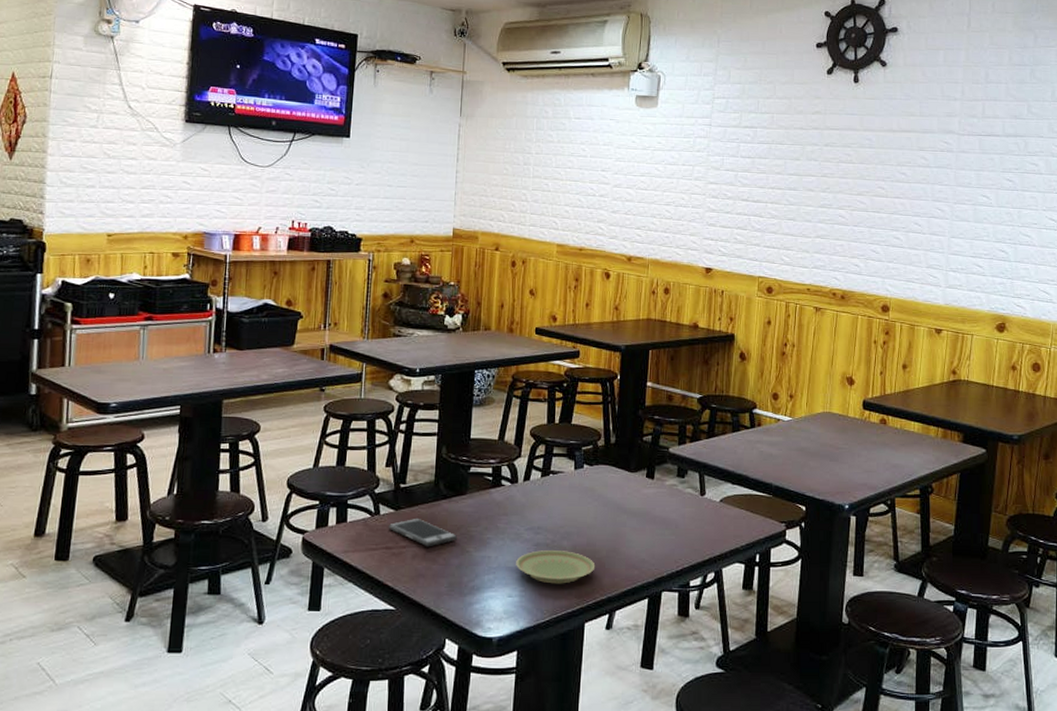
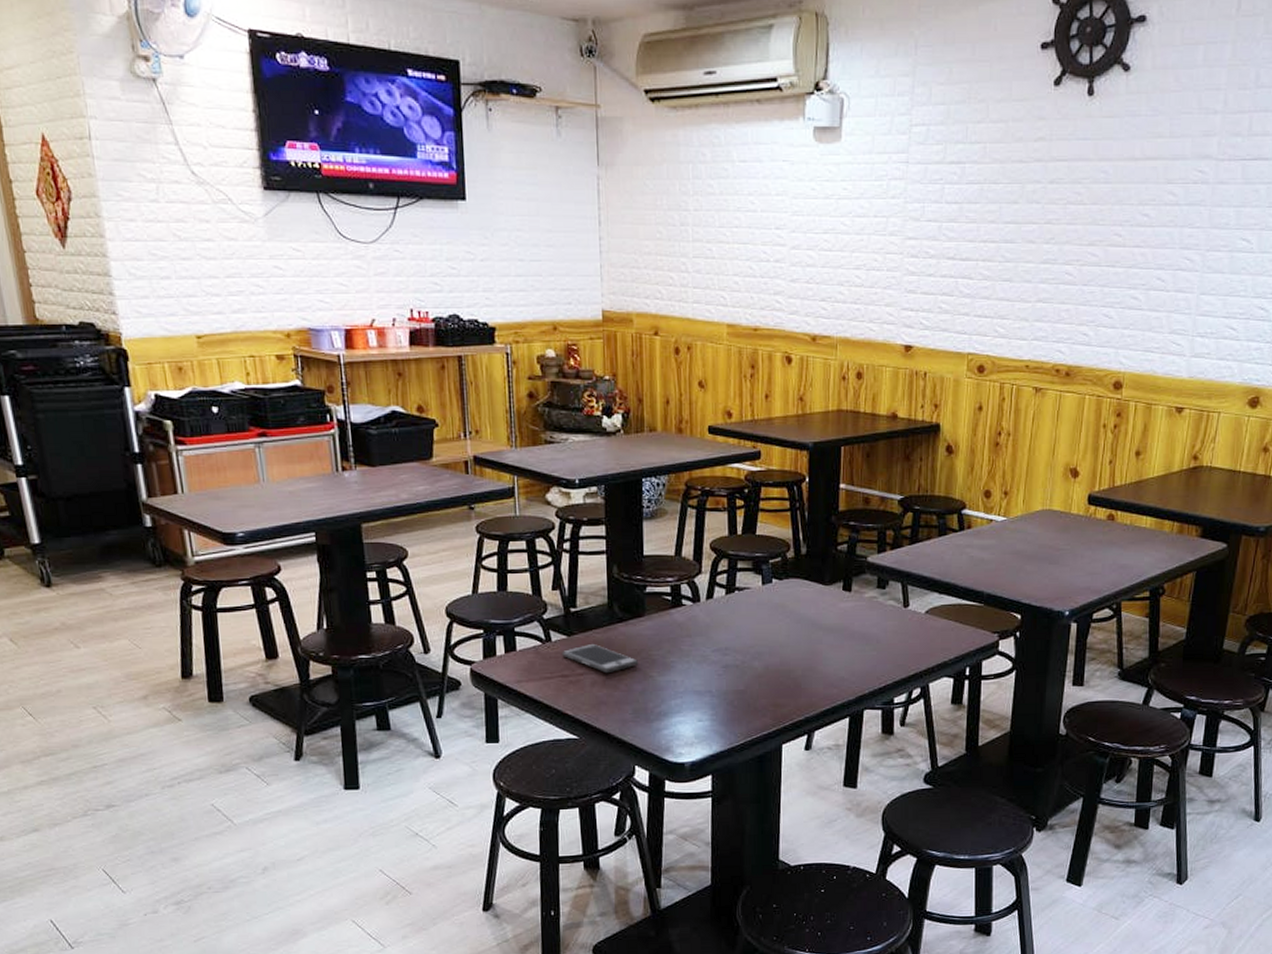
plate: present [516,550,596,584] -> none [704,671,791,706]

